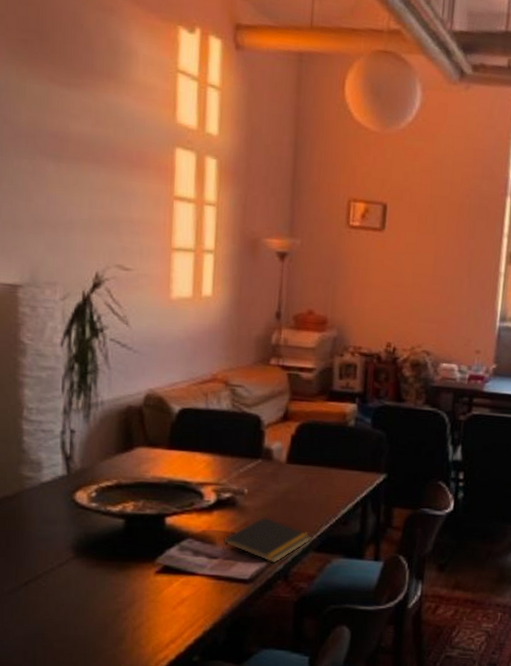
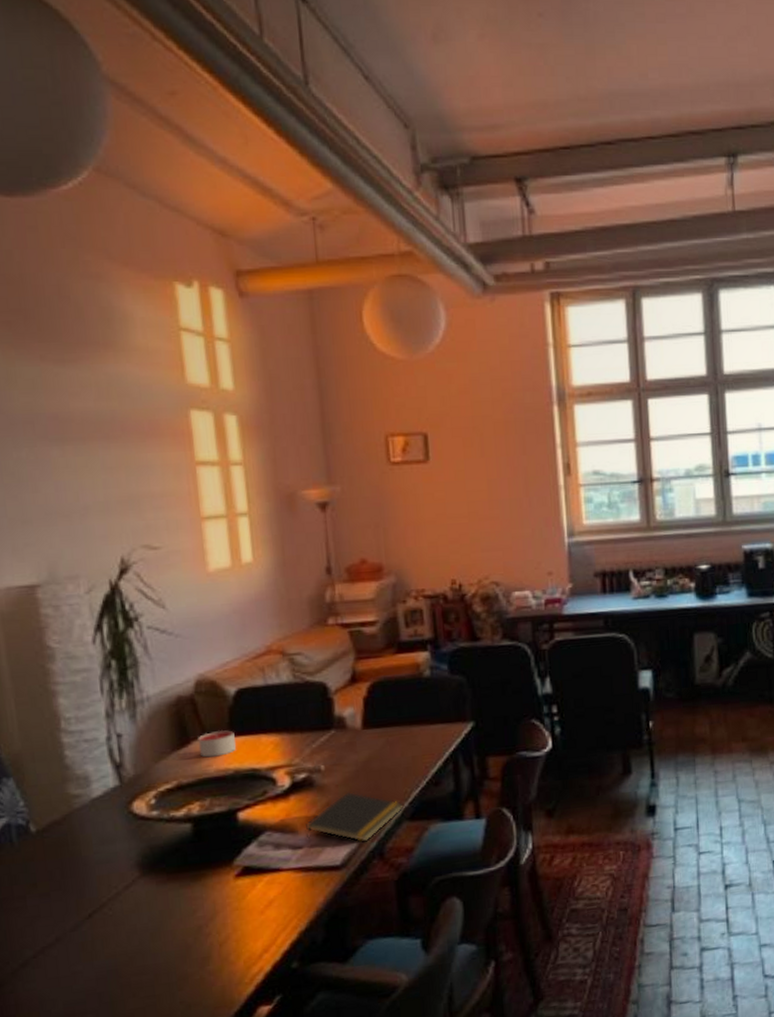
candle: none [140,442,173,465] -> present [198,729,236,758]

